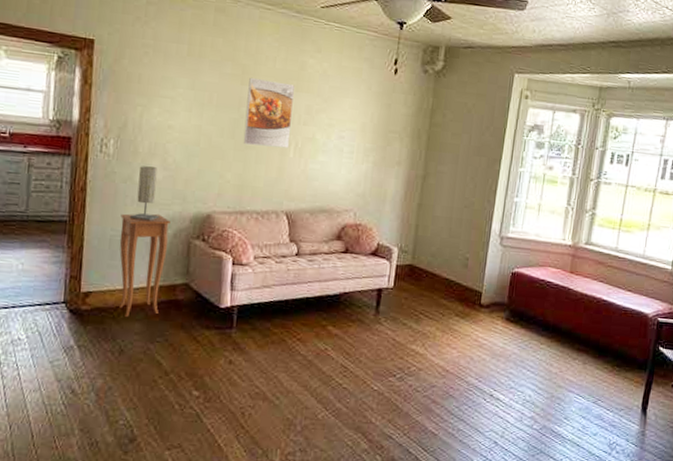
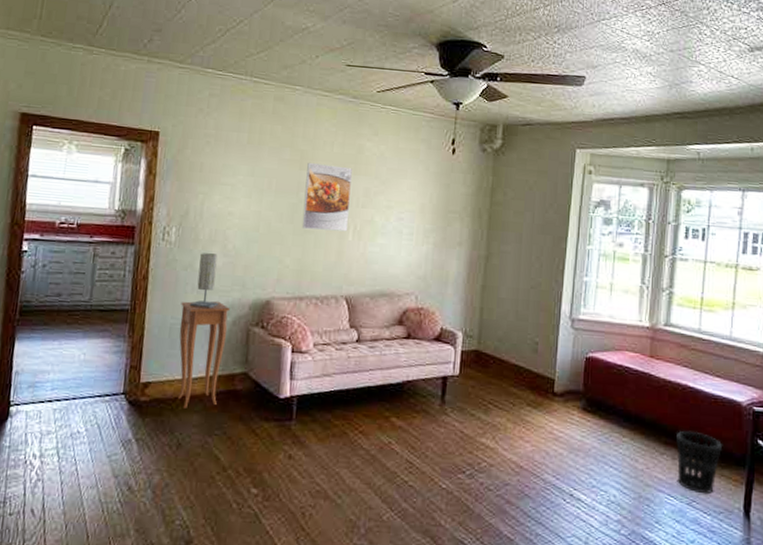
wastebasket: none [586,338,629,394] -> present [676,430,723,494]

